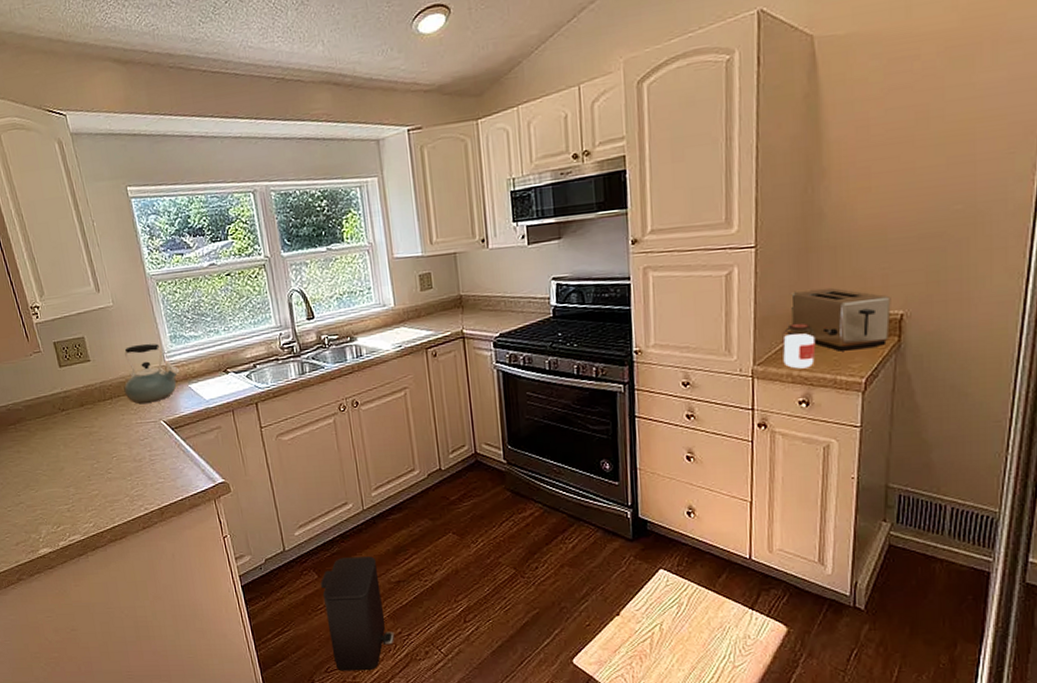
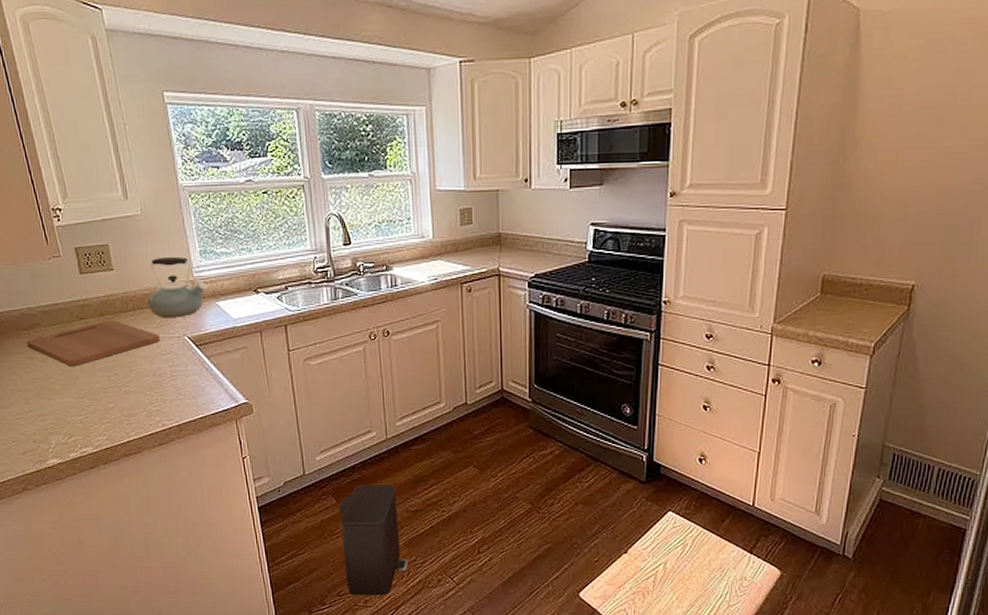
cutting board: none [13,410,137,457] -> present [26,321,160,366]
jar: present [782,322,816,369] -> none [801,285,833,330]
toaster: present [787,287,891,351] -> none [808,254,905,316]

